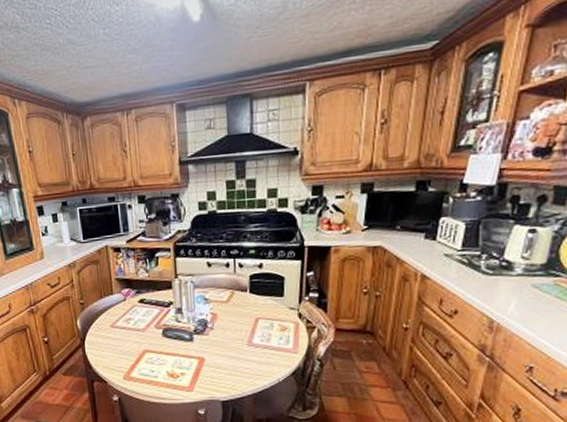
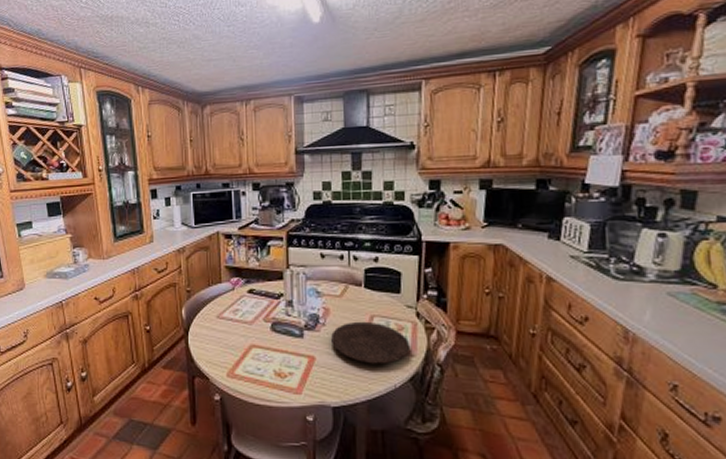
plate: none [219,323,293,362] -> present [331,321,411,364]

